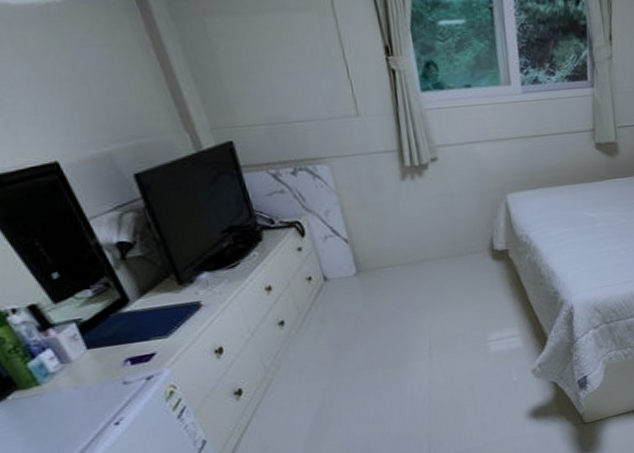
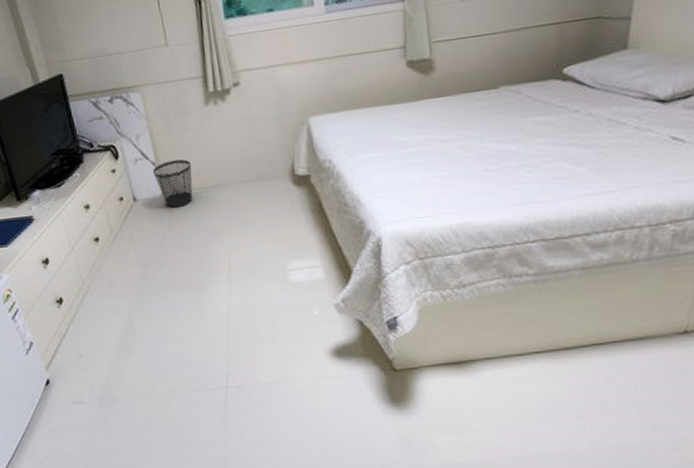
wastebasket: none [345,236,391,286] -> present [153,159,193,208]

